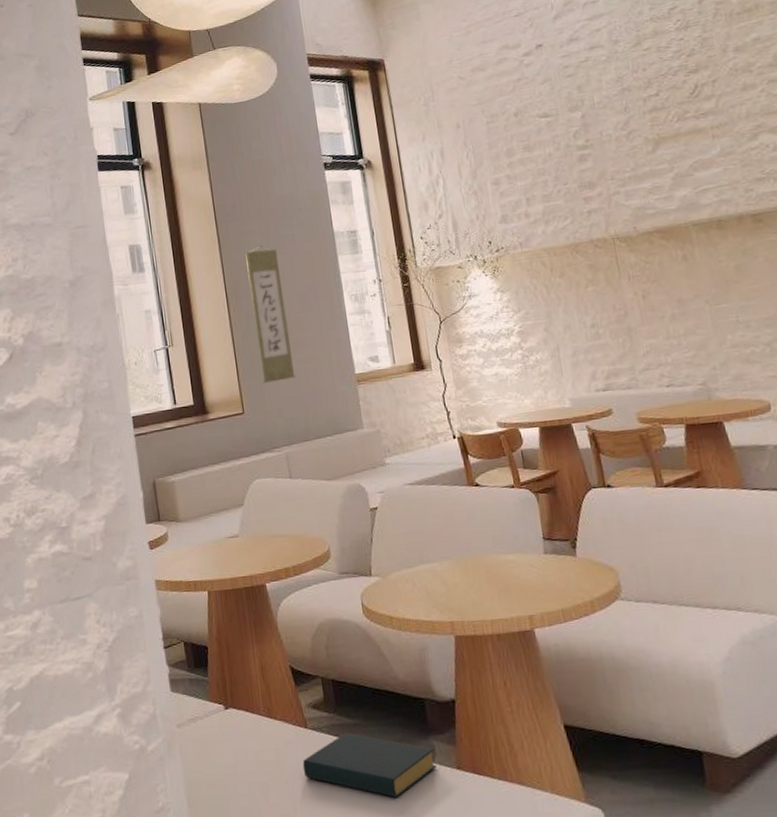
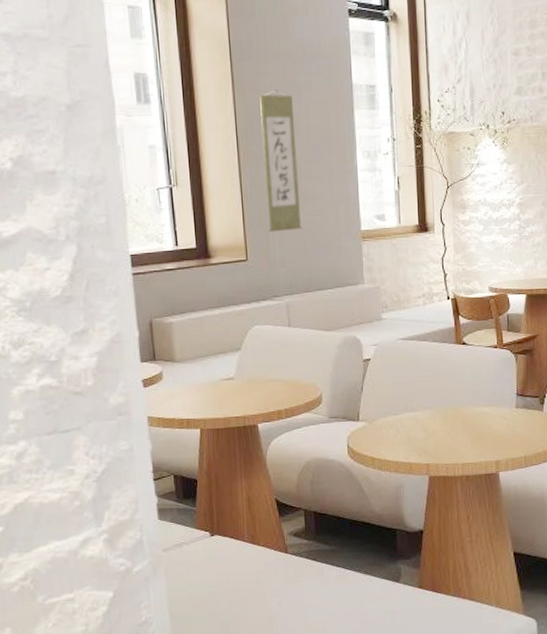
hardback book: present [302,733,437,798] -> none [280,557,401,612]

